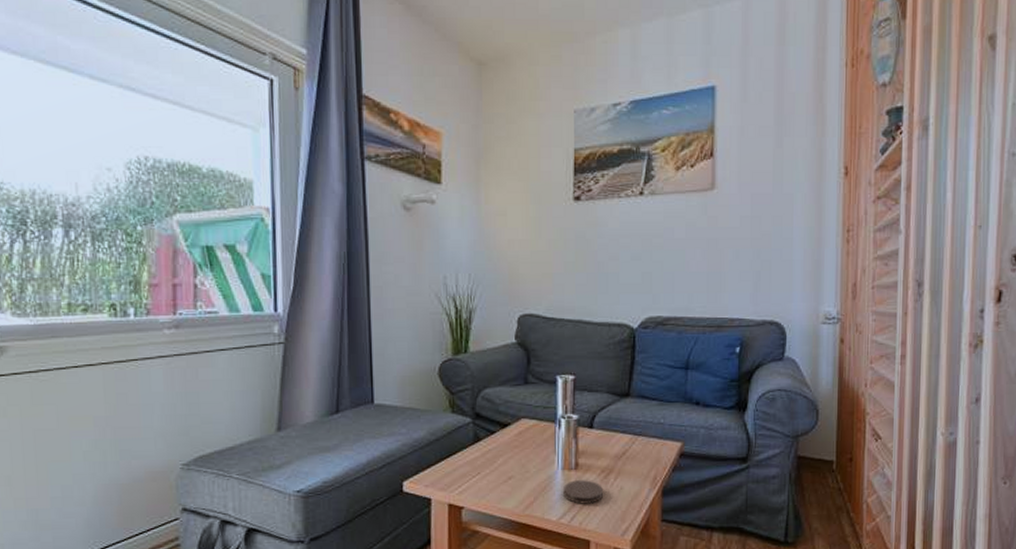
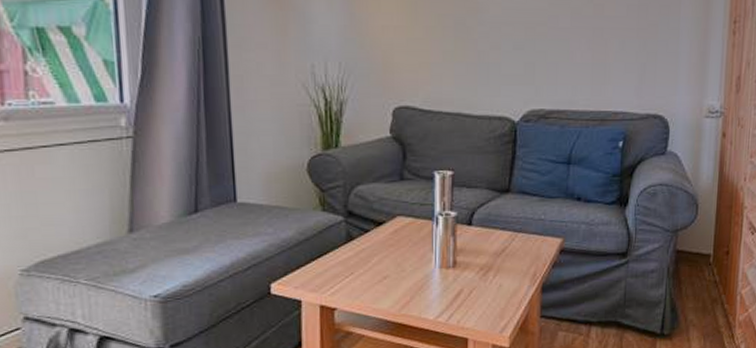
coaster: present [563,480,603,505] -> none [441,278,481,304]

